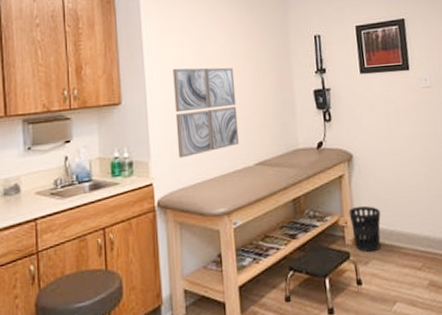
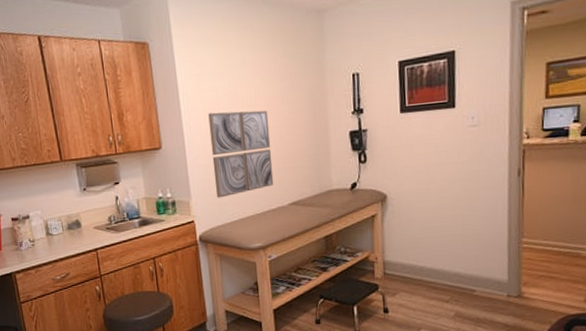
wastebasket: present [348,205,381,253] -> none [379,243,412,286]

